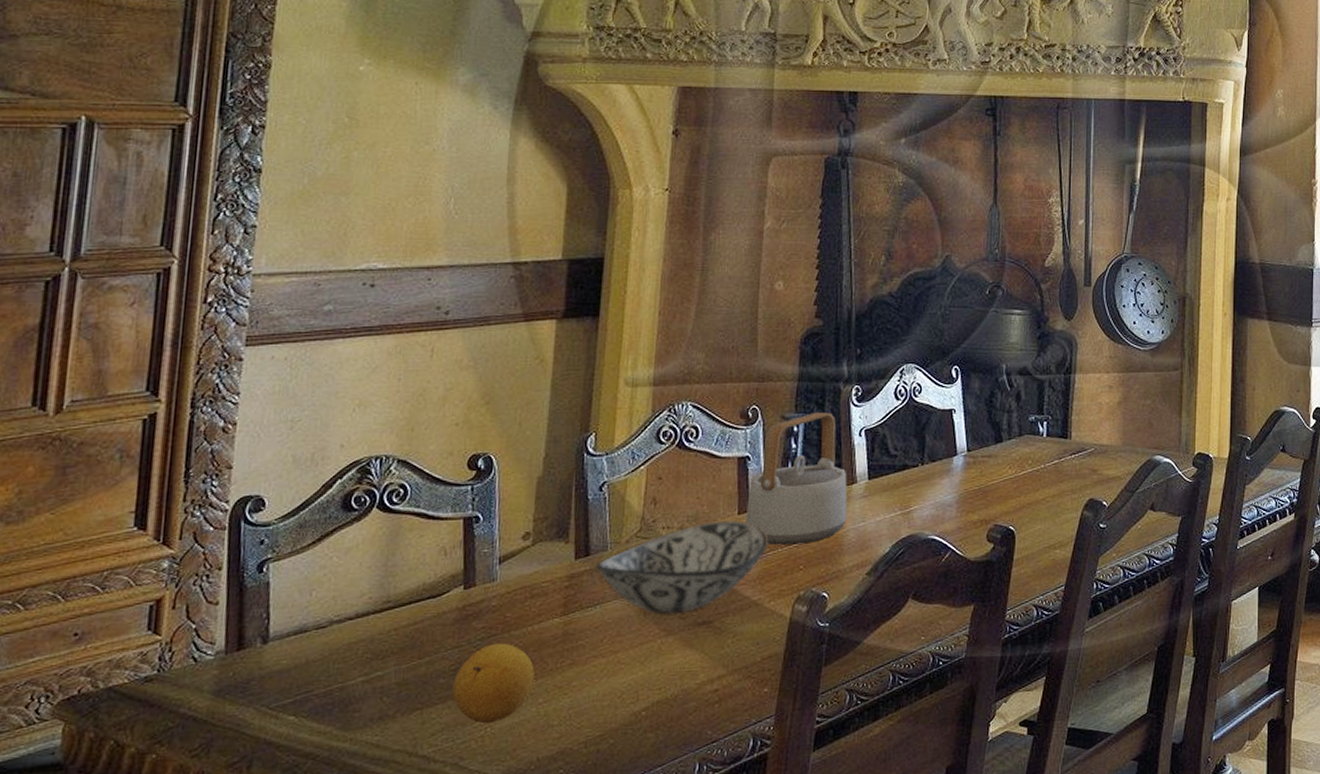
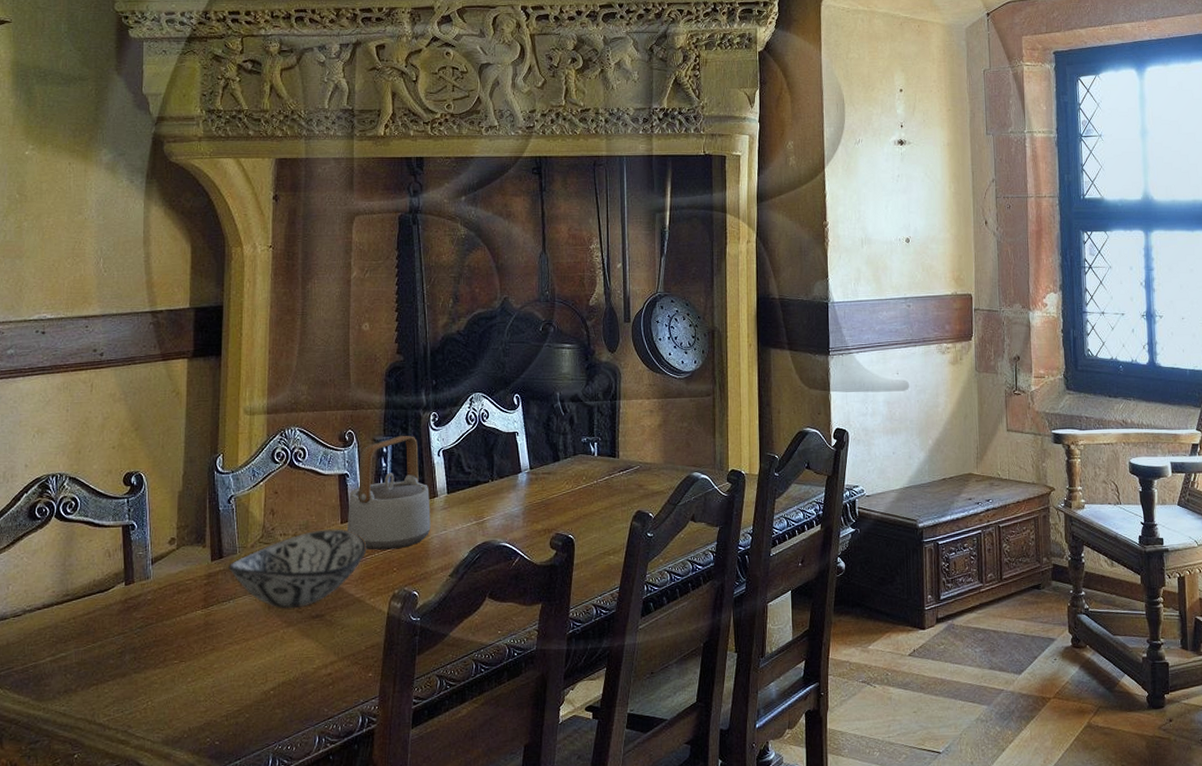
fruit: present [452,643,535,724] -> none [120,631,183,698]

